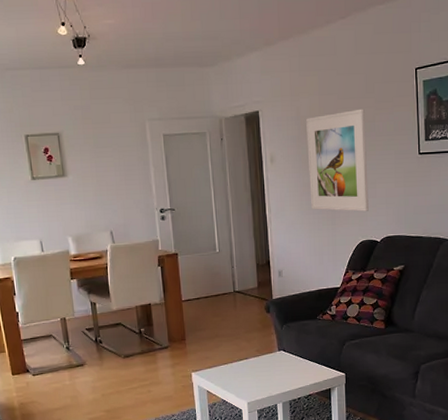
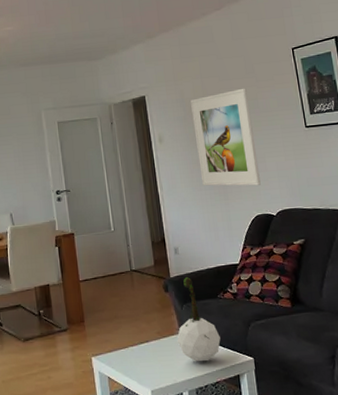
plant: none [274,298,316,377] -> present [176,276,221,362]

